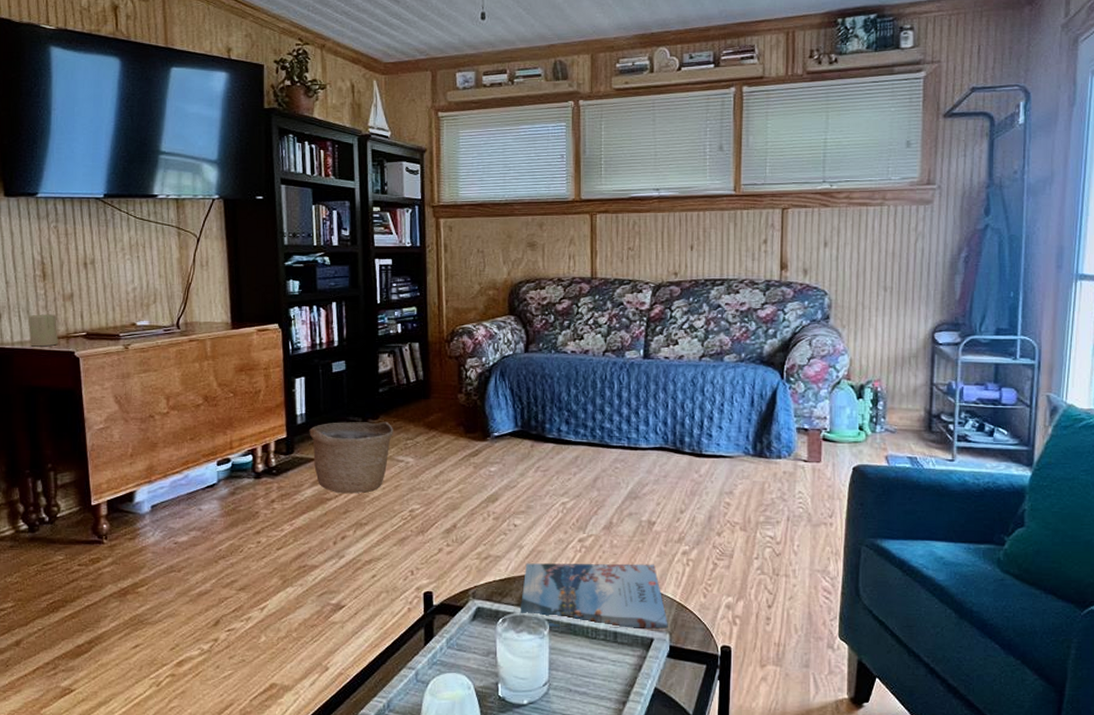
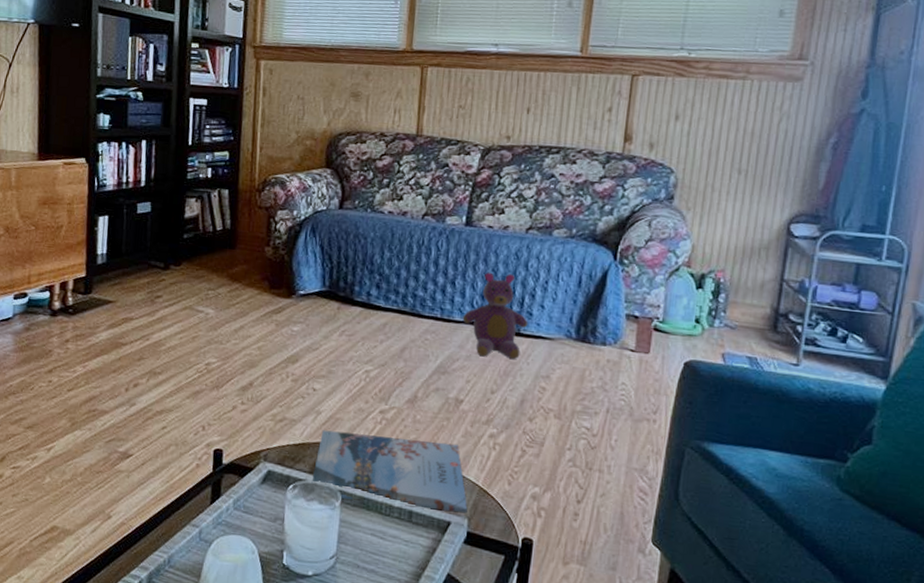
basket: present [309,421,393,494] -> none [109,265,195,341]
teddy bear: none [648,400,709,479] -> present [462,272,528,359]

